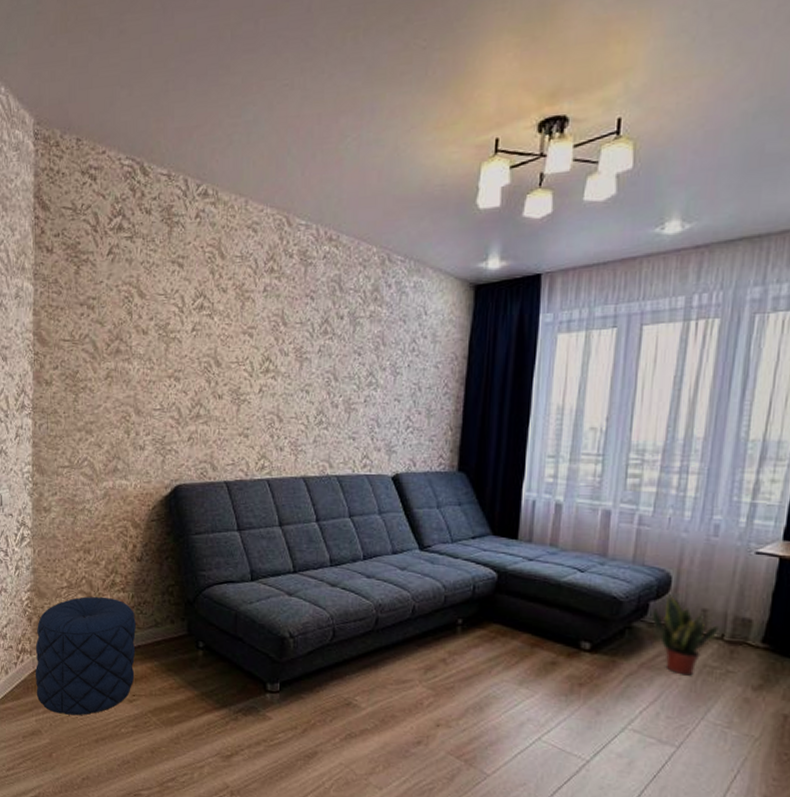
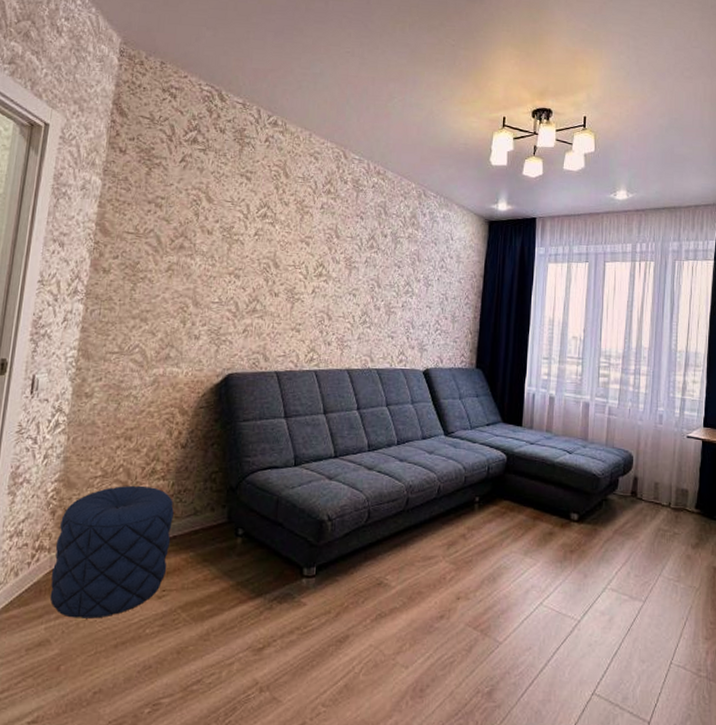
potted plant: present [651,594,719,676] -> none [620,471,667,539]

